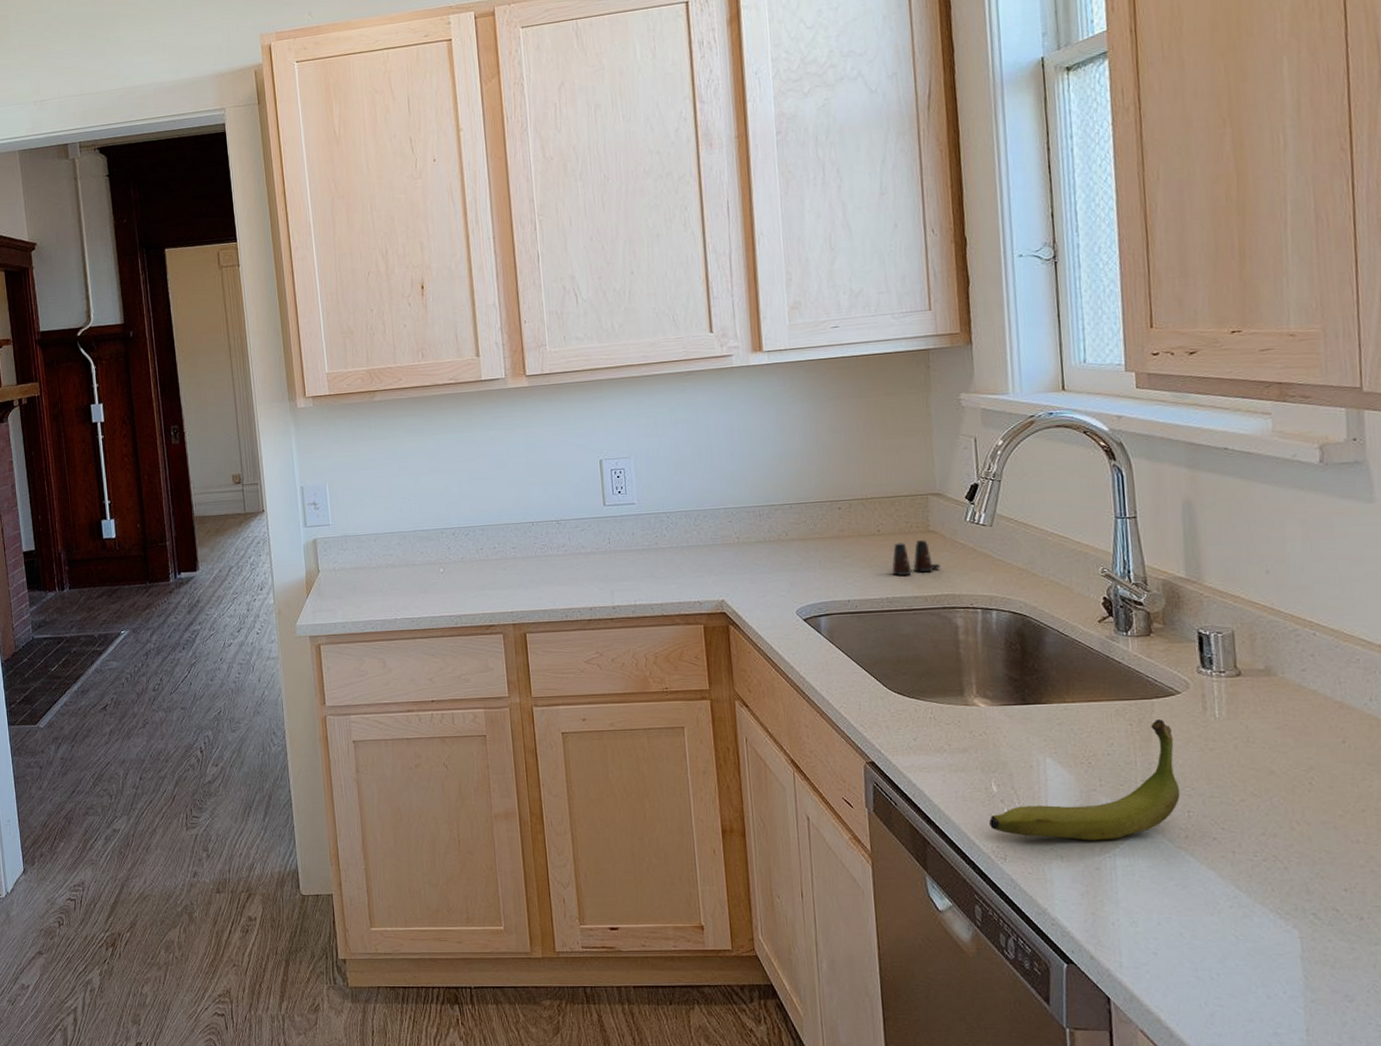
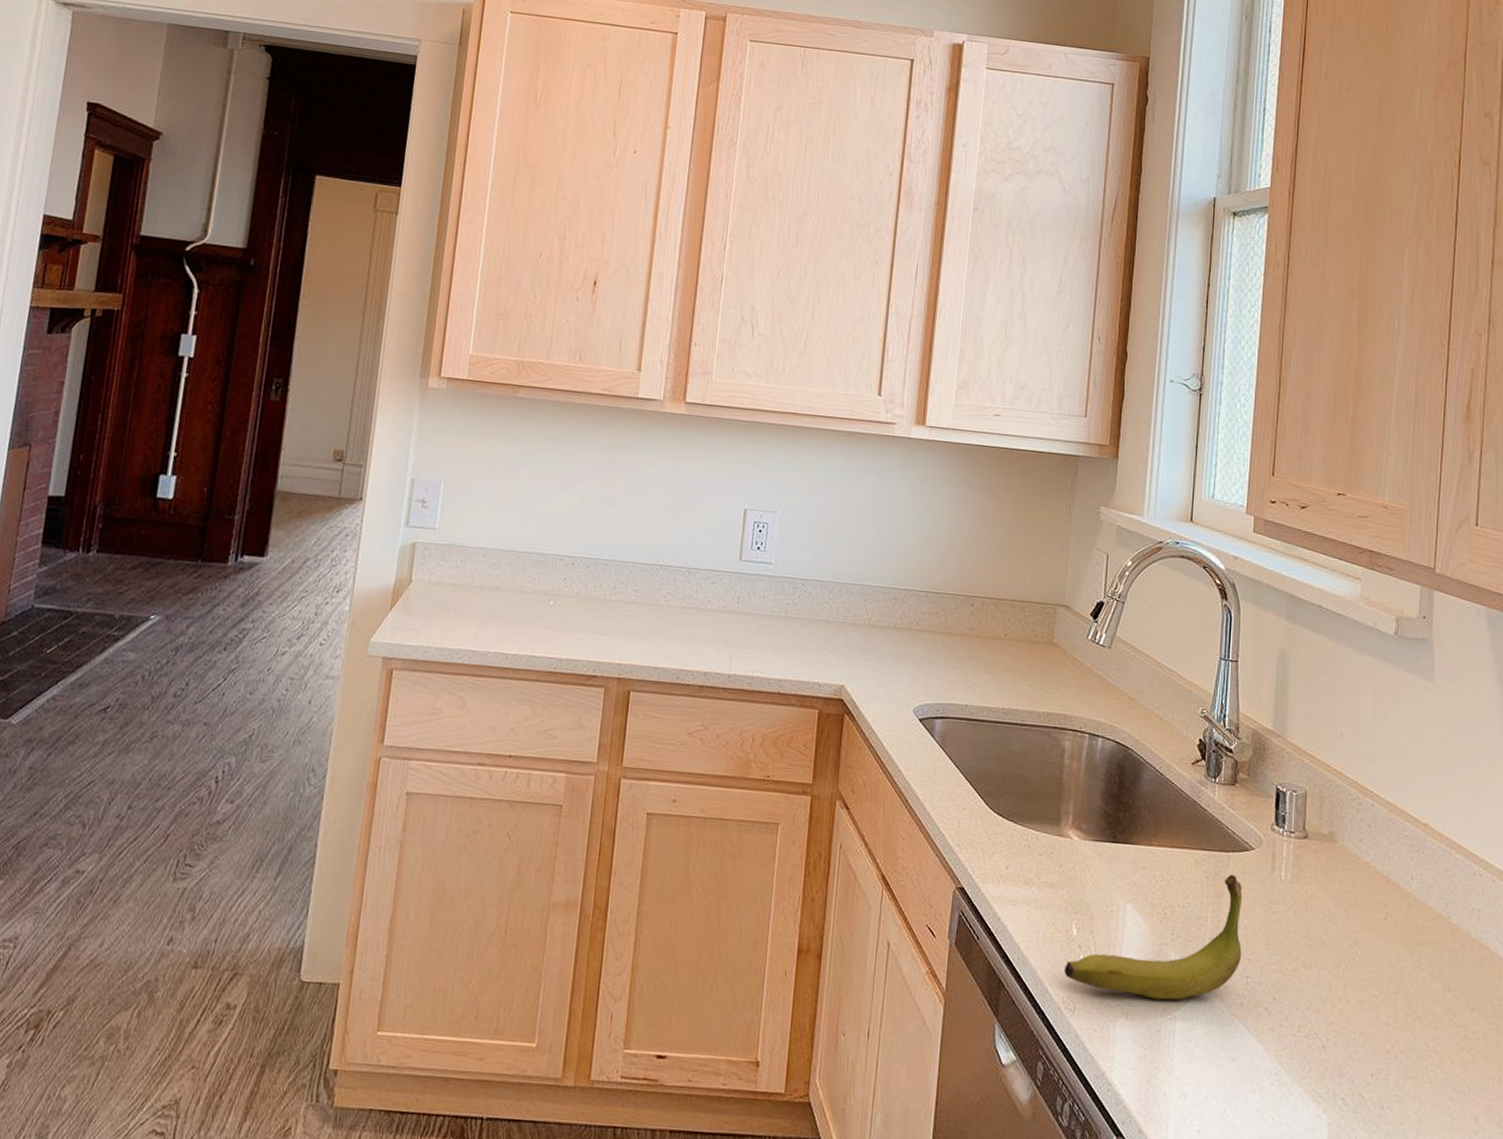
salt shaker: present [892,540,940,576] -> none [1012,651,1057,688]

